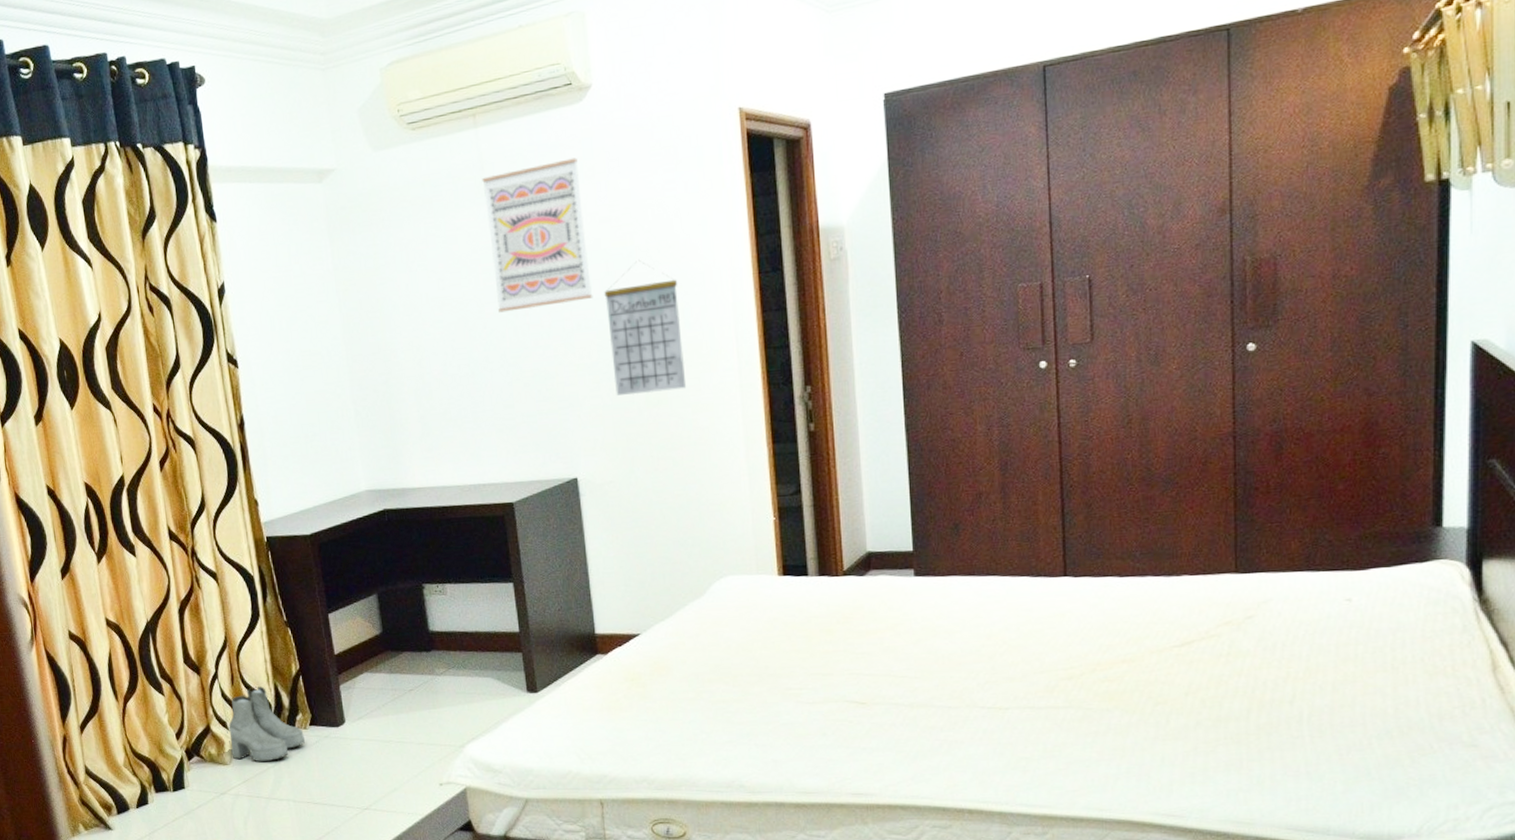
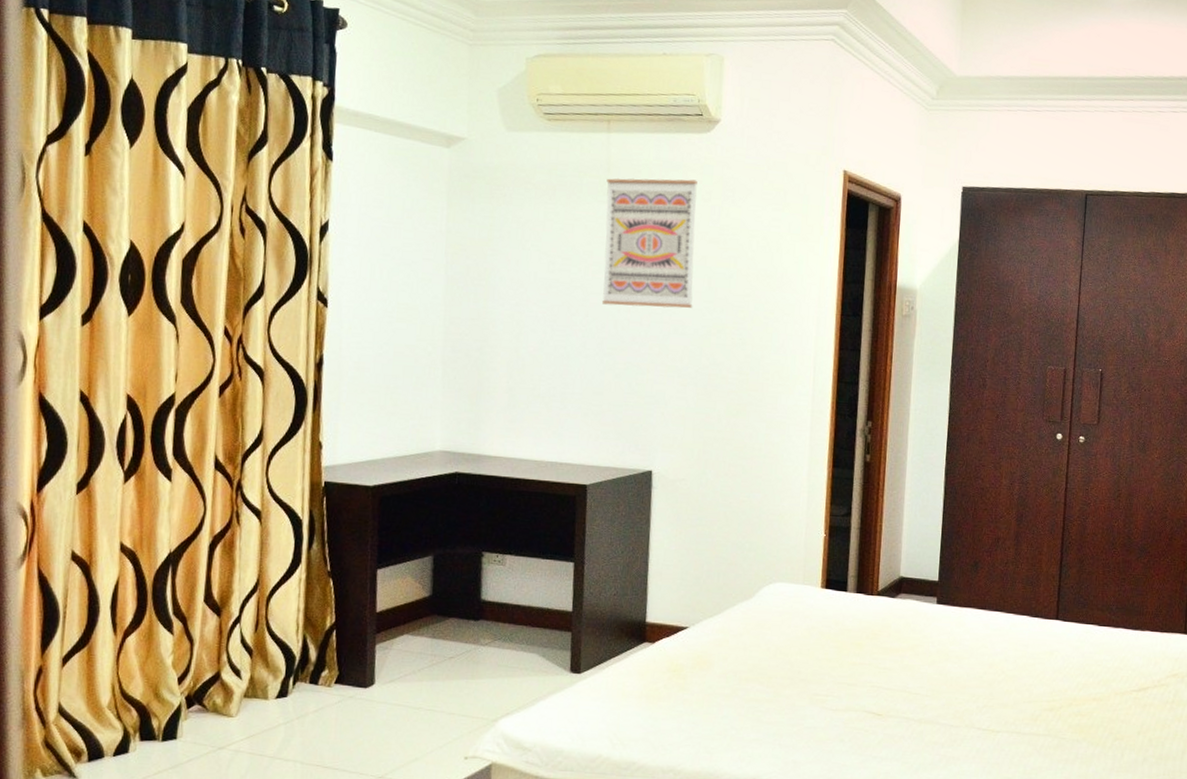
boots: present [227,686,305,762] -> none [239,636,327,717]
calendar: present [604,259,687,396] -> none [700,282,771,405]

